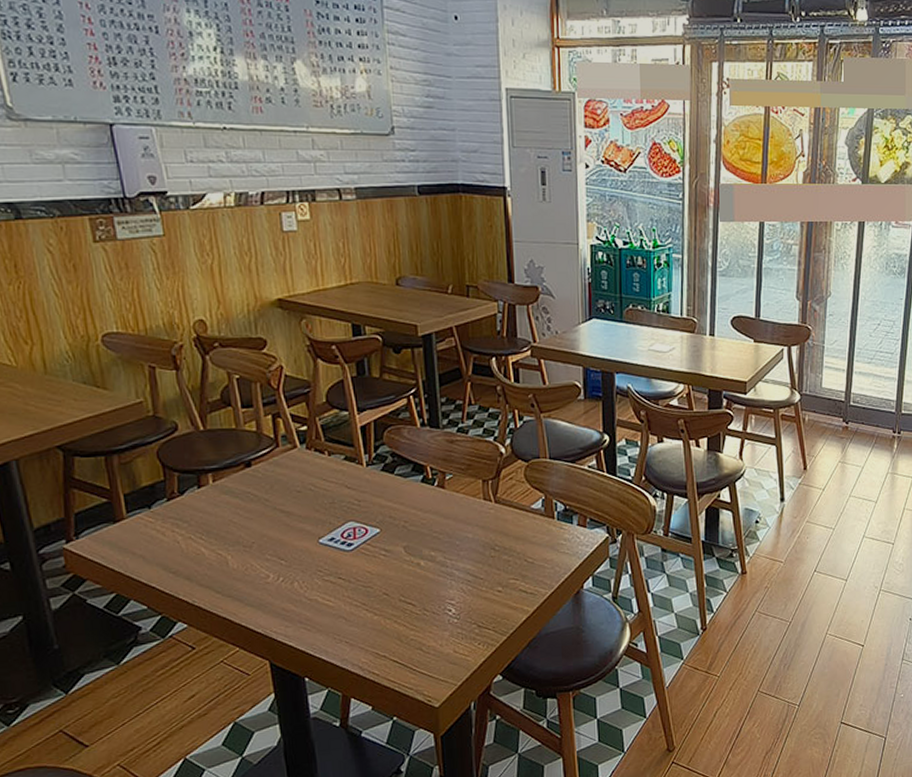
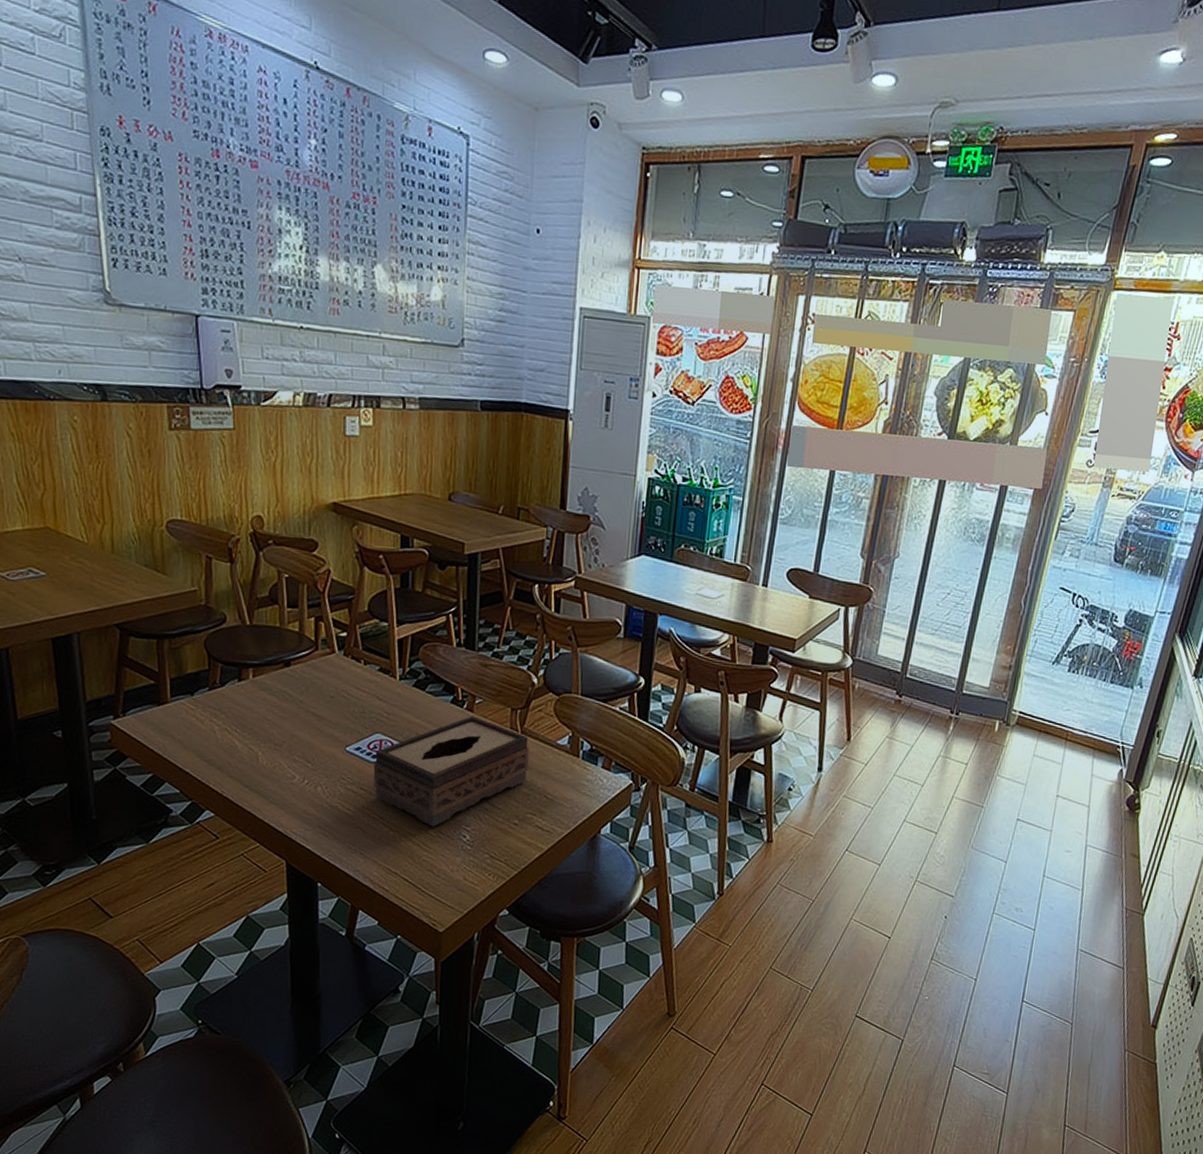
tissue box: none [349,492,506,606] -> present [373,716,529,827]

